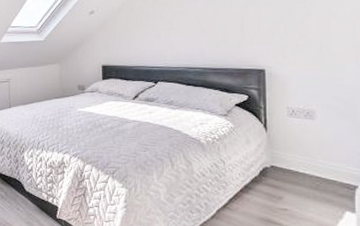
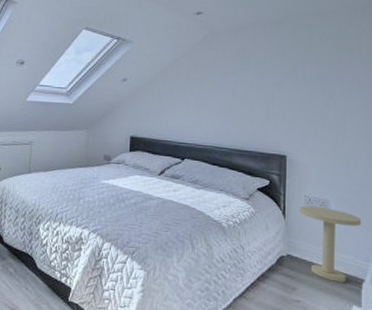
side table: none [283,117,353,190] -> present [300,206,362,283]

